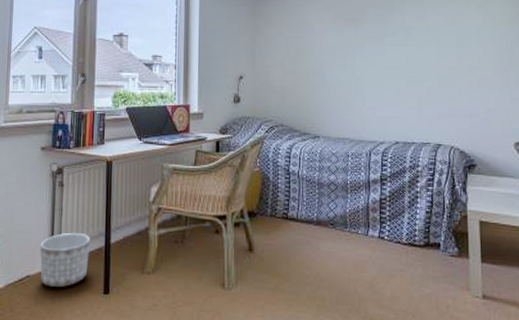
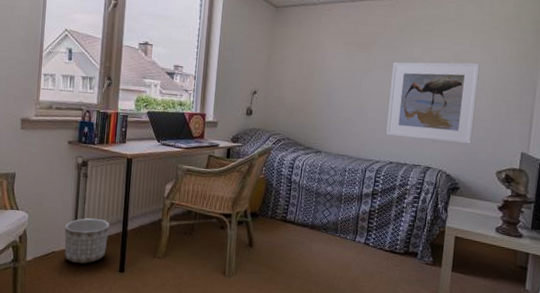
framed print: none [387,27,482,115] -> present [386,62,480,144]

